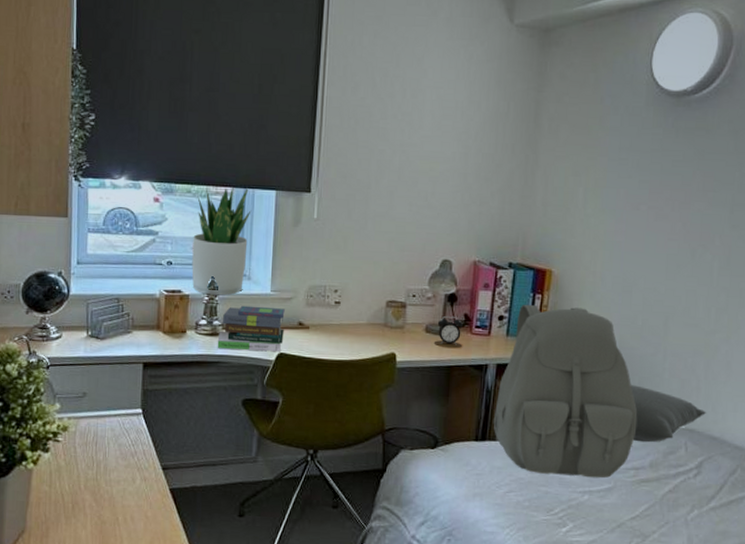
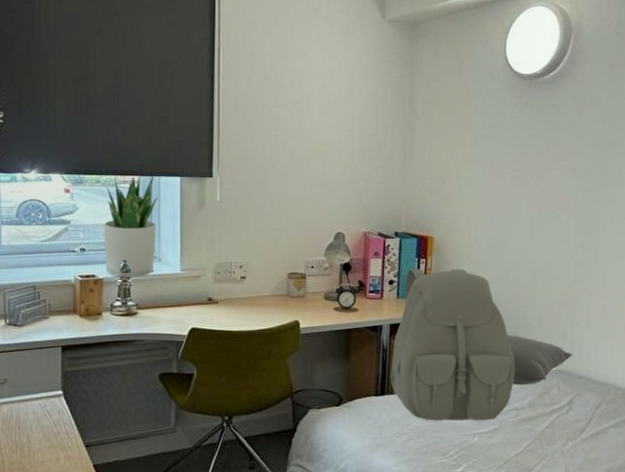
books: present [217,305,285,351] -> none [132,285,195,327]

